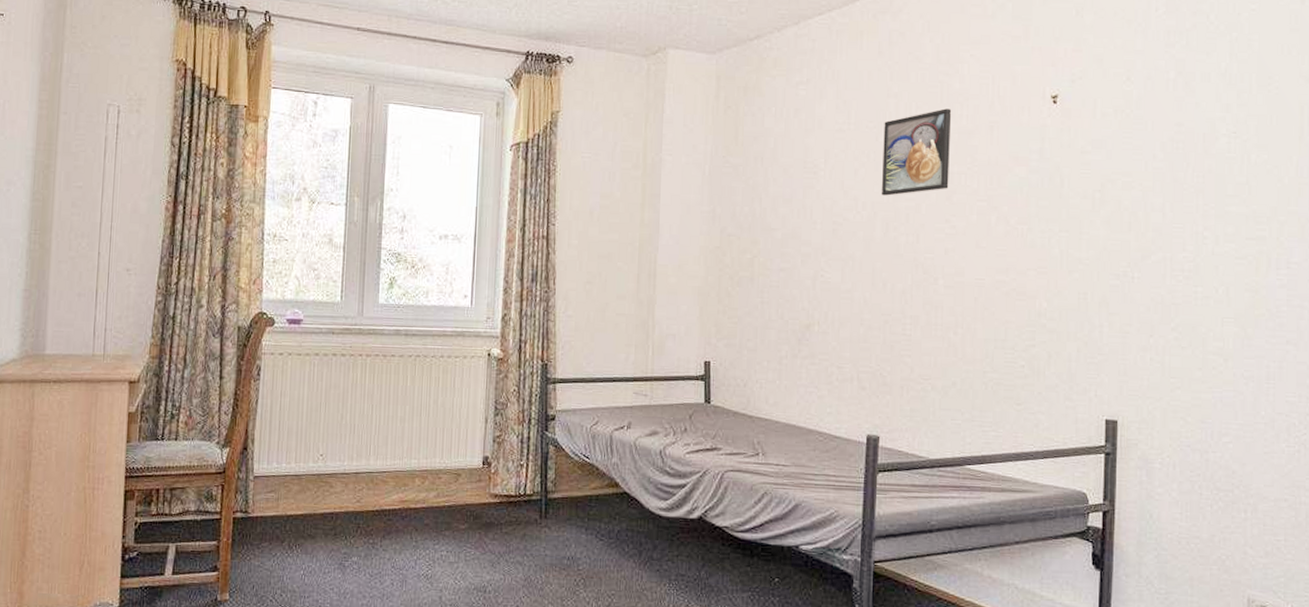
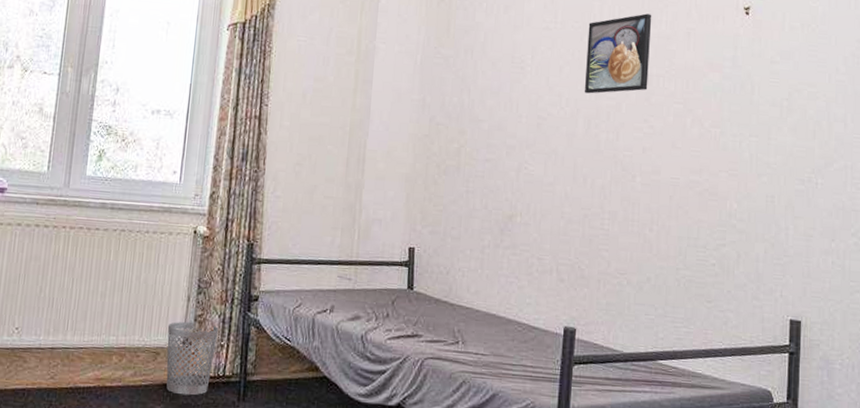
wastebasket: none [467,442,518,515] -> present [166,321,219,396]

